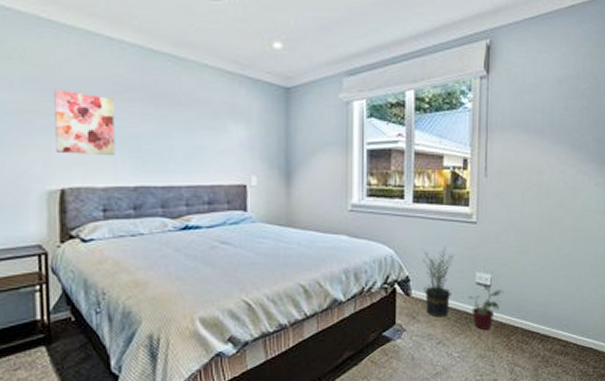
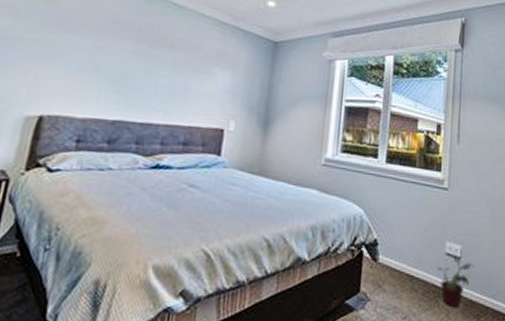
wall art: present [54,89,115,156] -> none [43,21,111,89]
potted plant: present [422,246,454,317] -> none [391,211,424,288]

